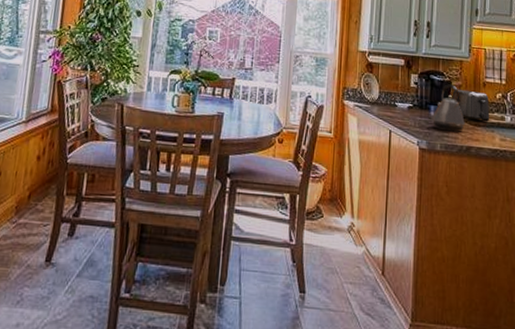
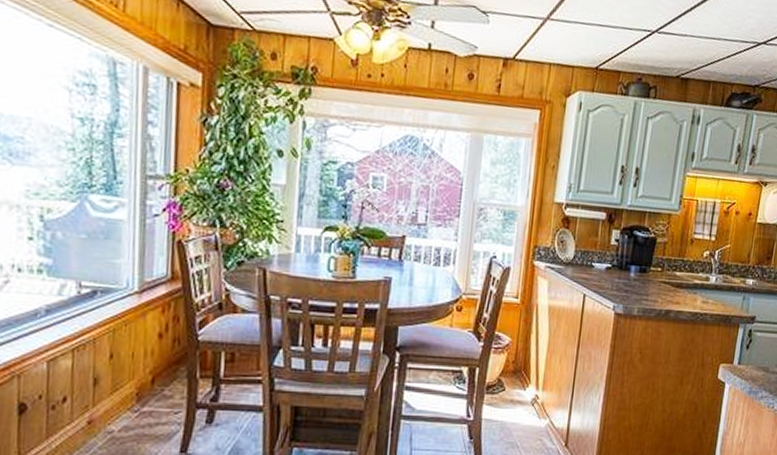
kettle: present [432,84,465,132] -> none [632,241,667,295]
toaster: present [452,89,490,122] -> none [655,246,695,283]

